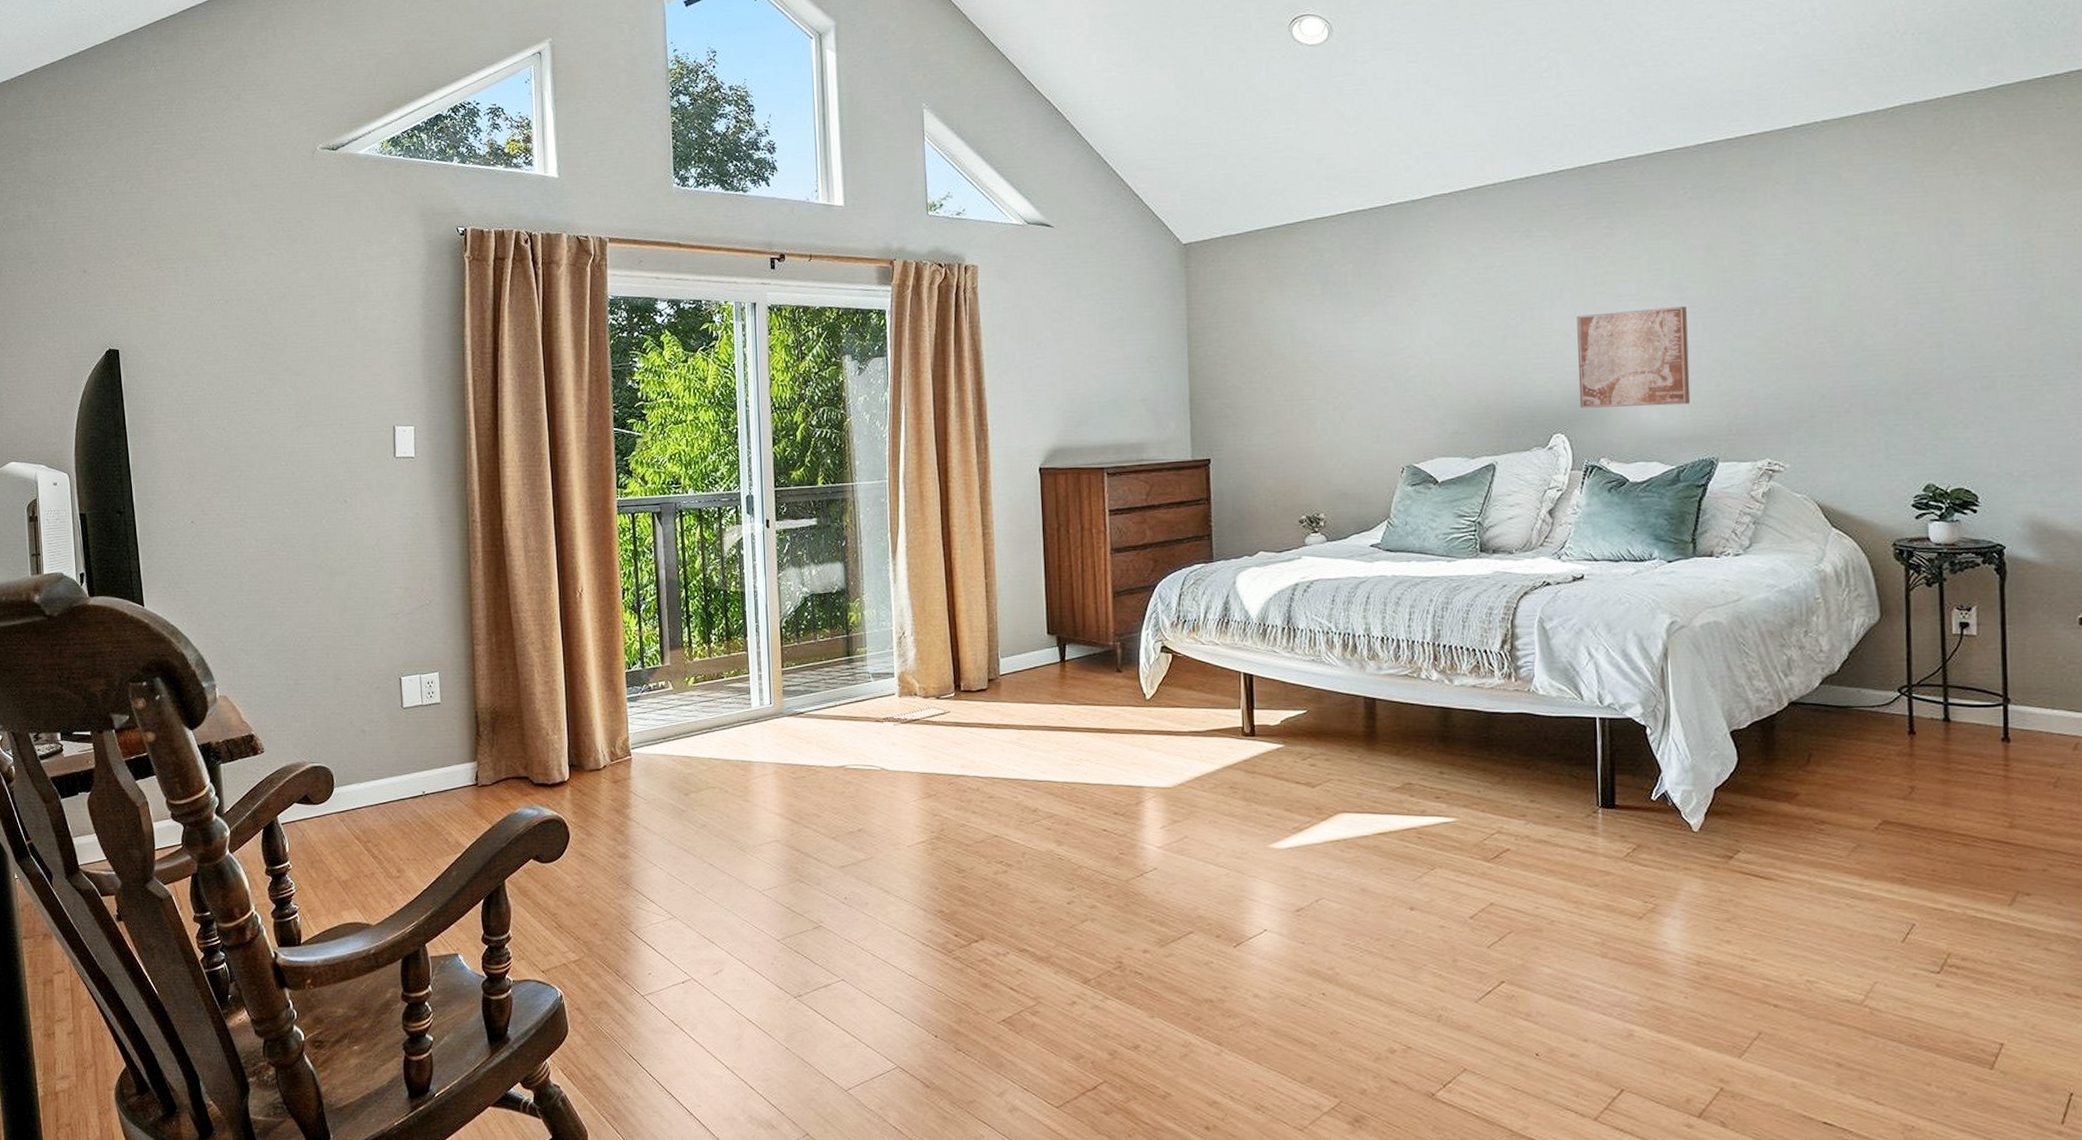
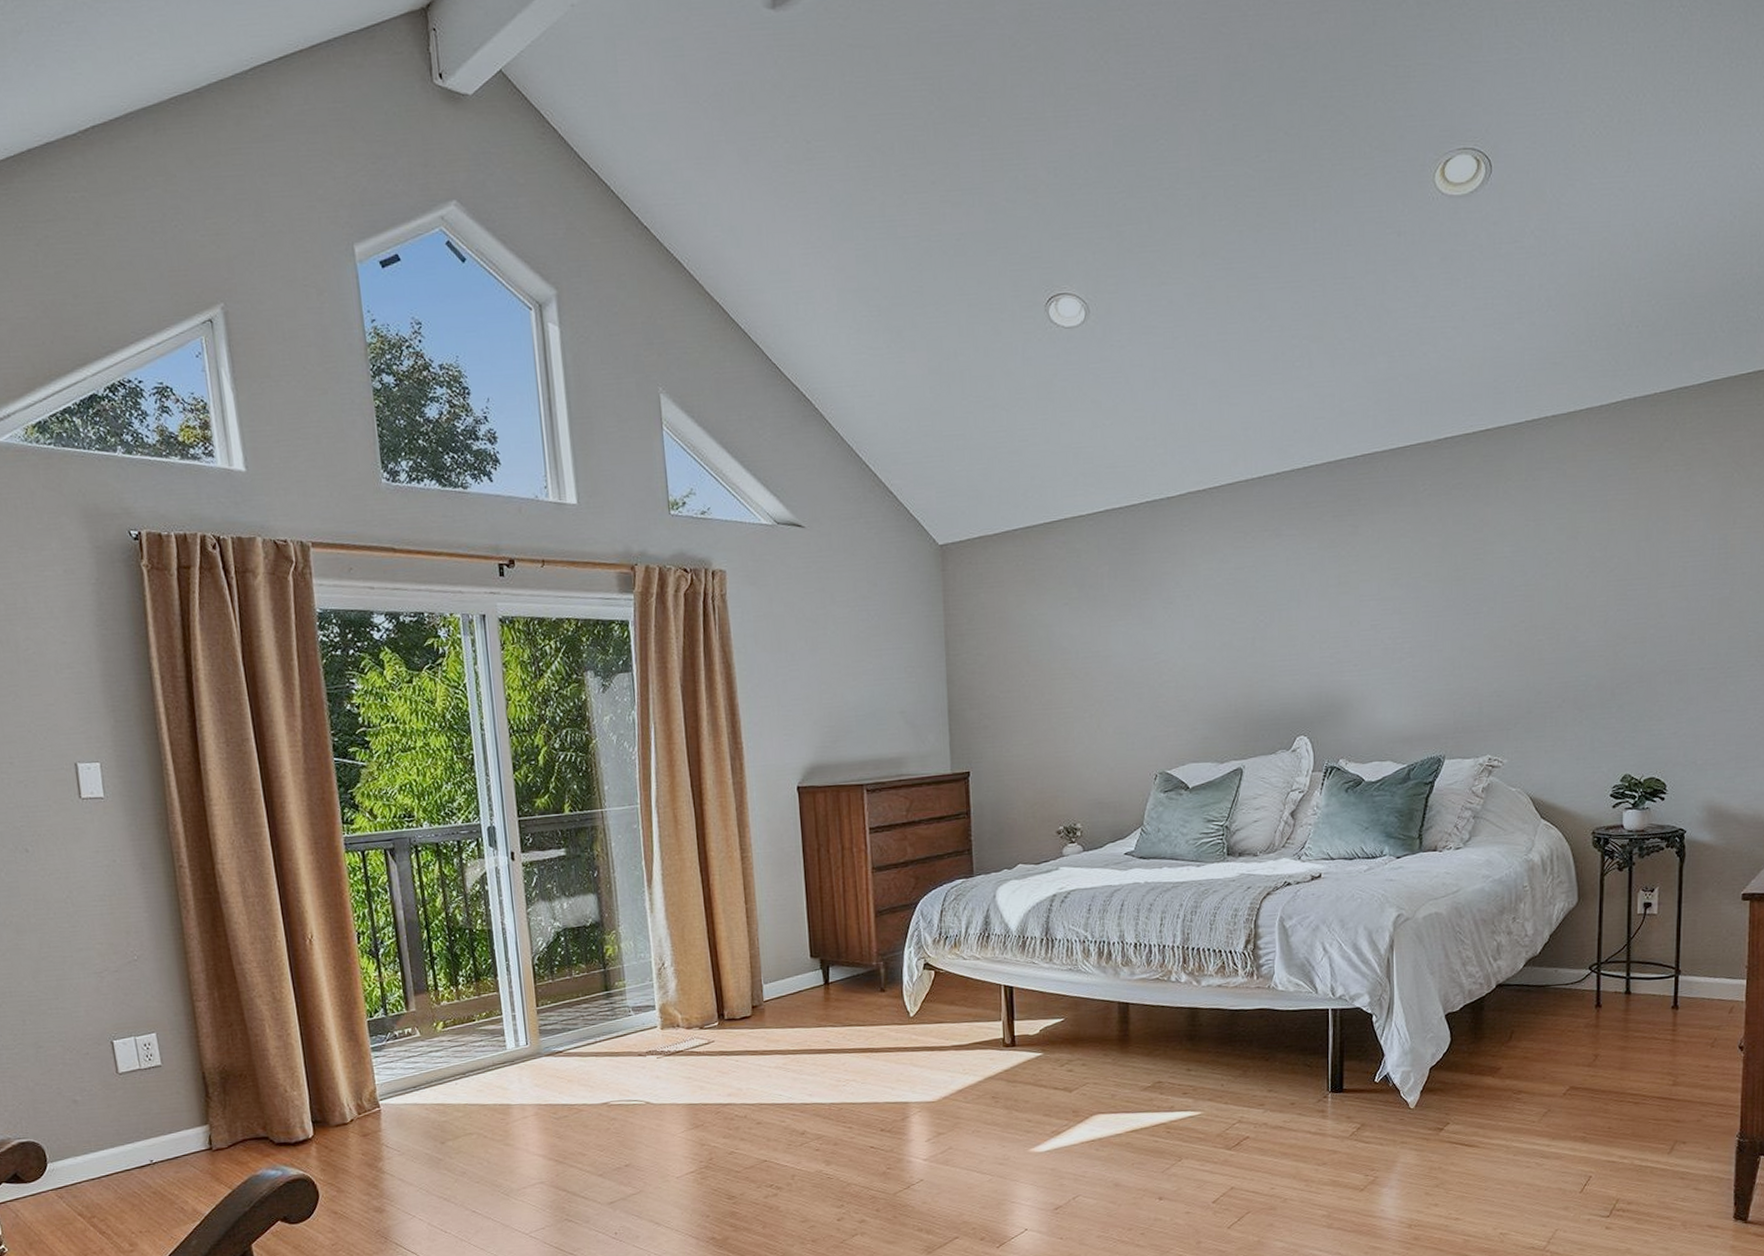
wall art: present [1577,306,1691,408] -> none [1321,606,1423,710]

